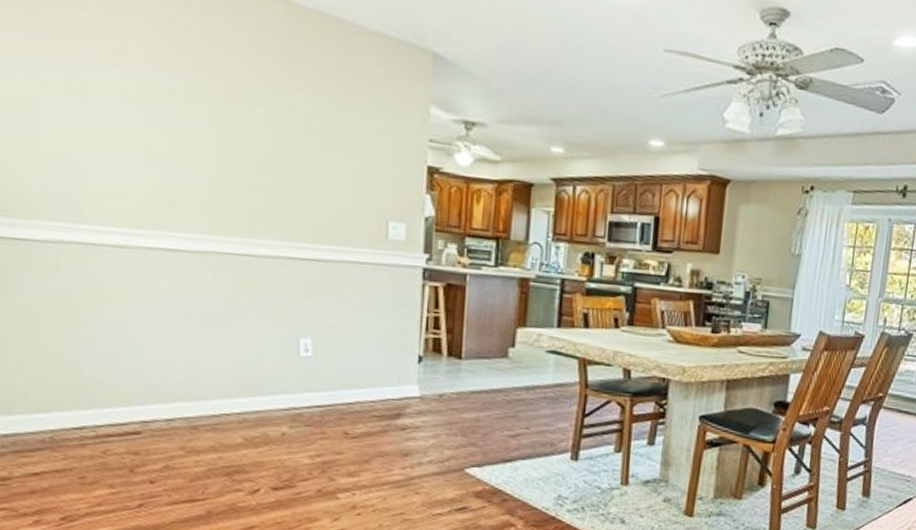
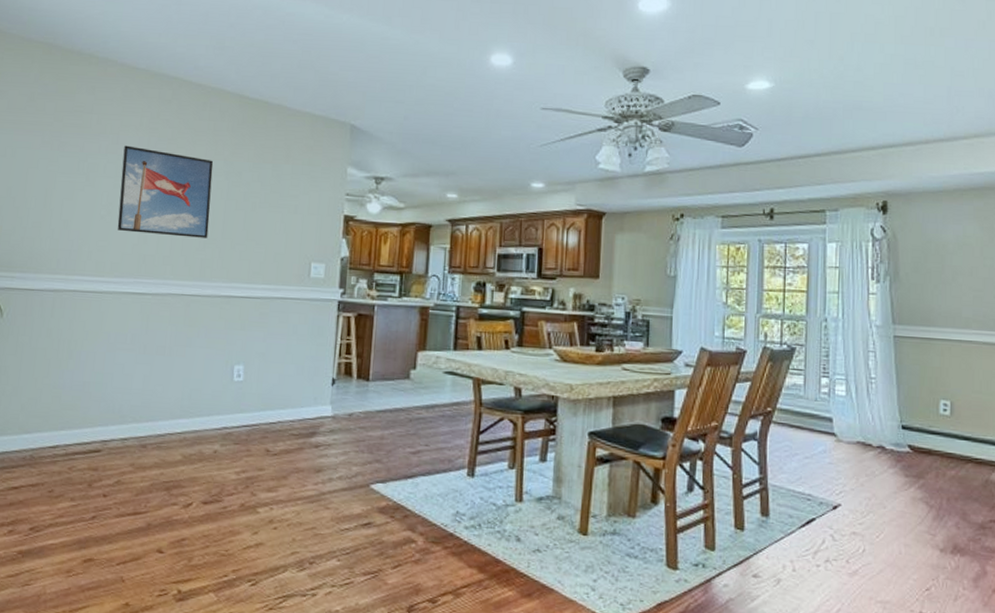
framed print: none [131,56,257,185] -> present [117,145,214,238]

